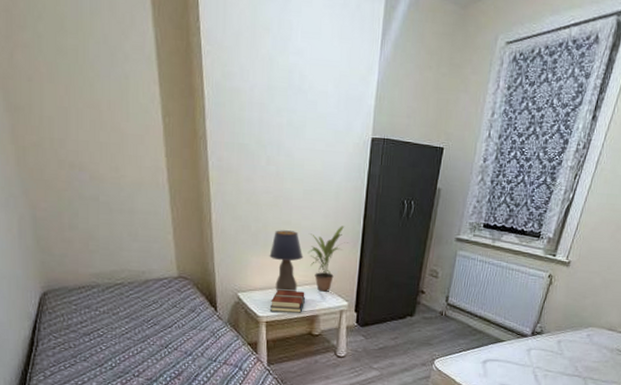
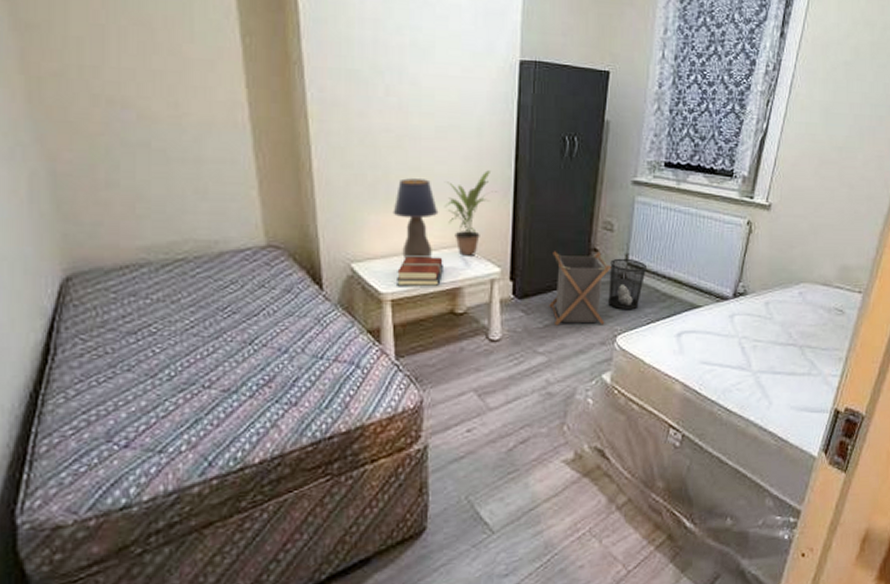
laundry basket: none [383,291,435,351] -> present [549,251,612,326]
waste bin: none [430,299,463,341] -> present [608,258,648,310]

